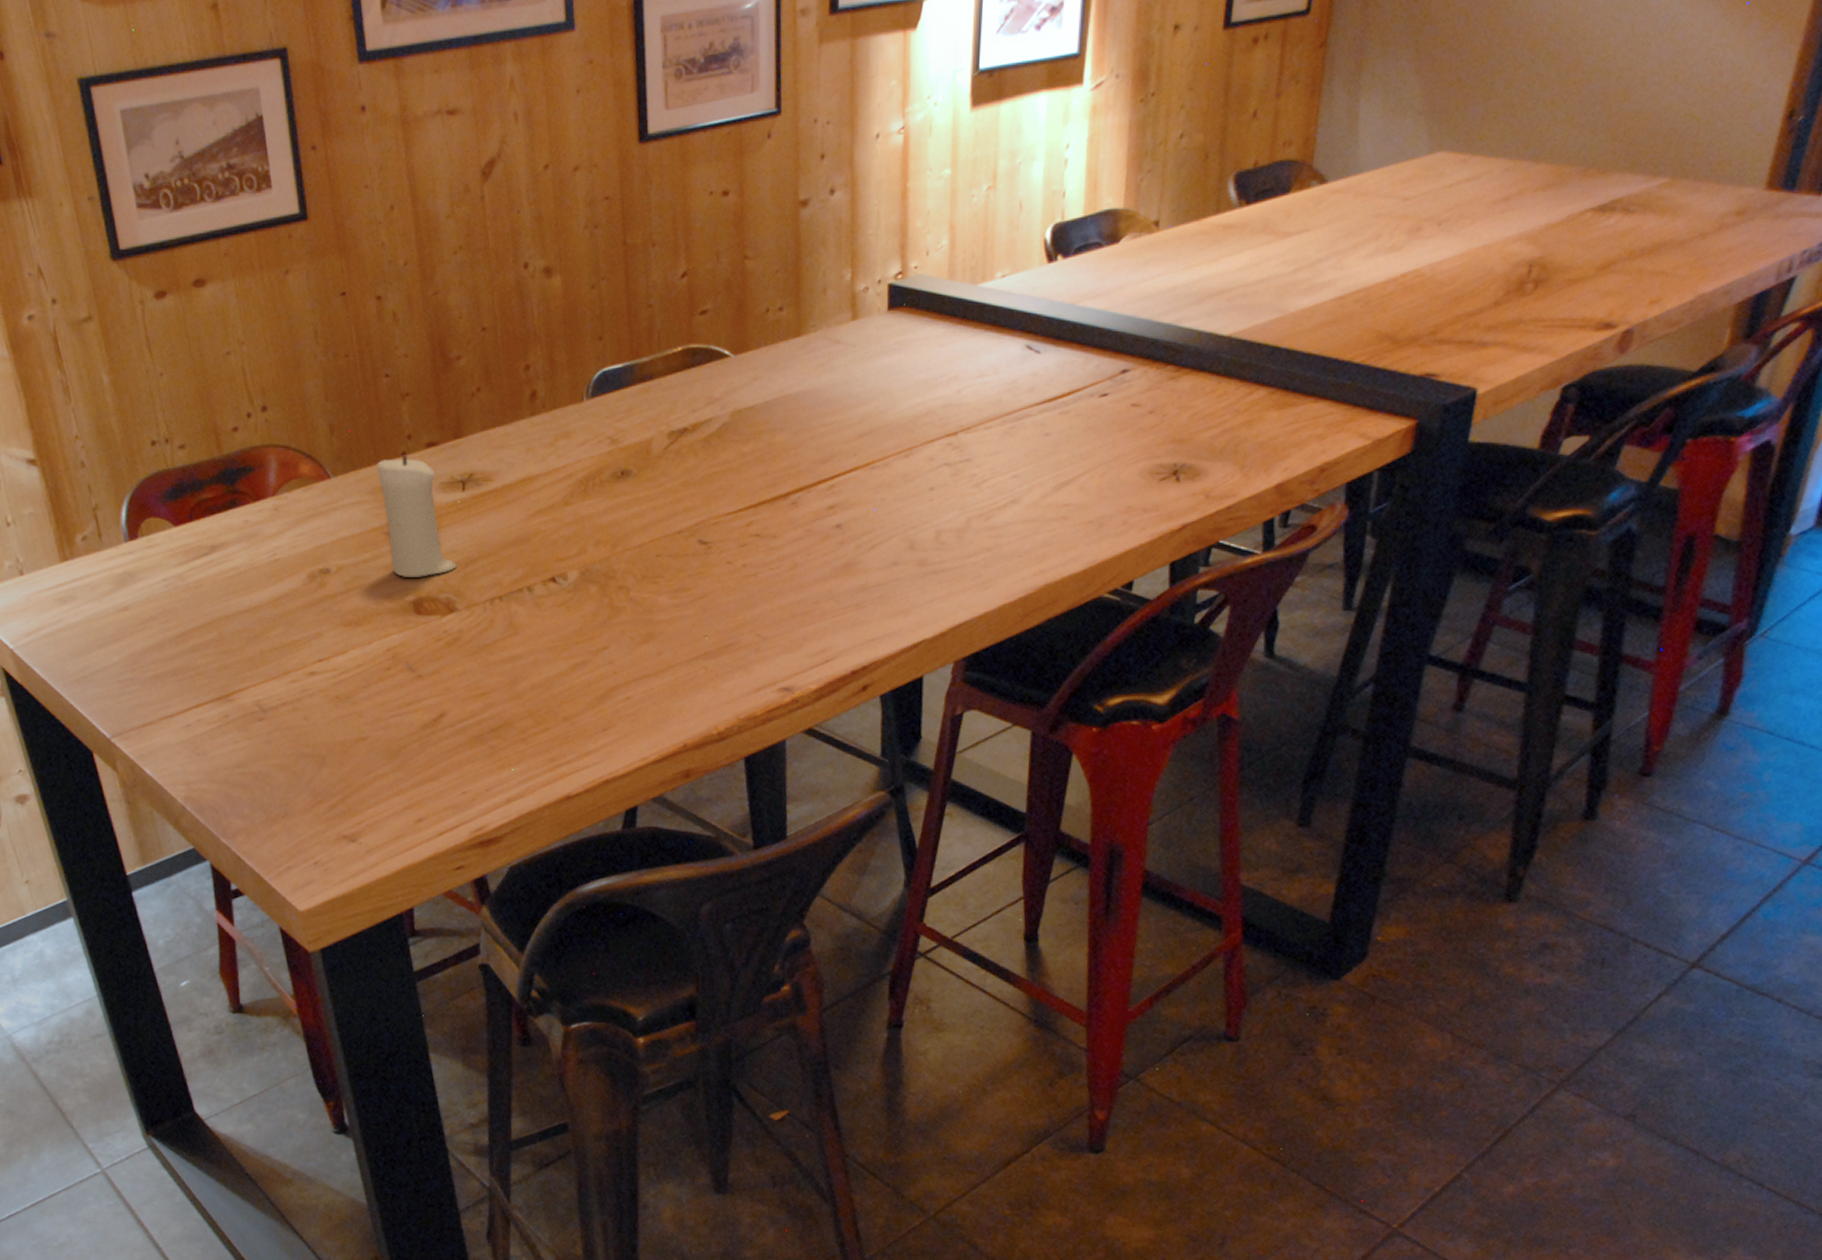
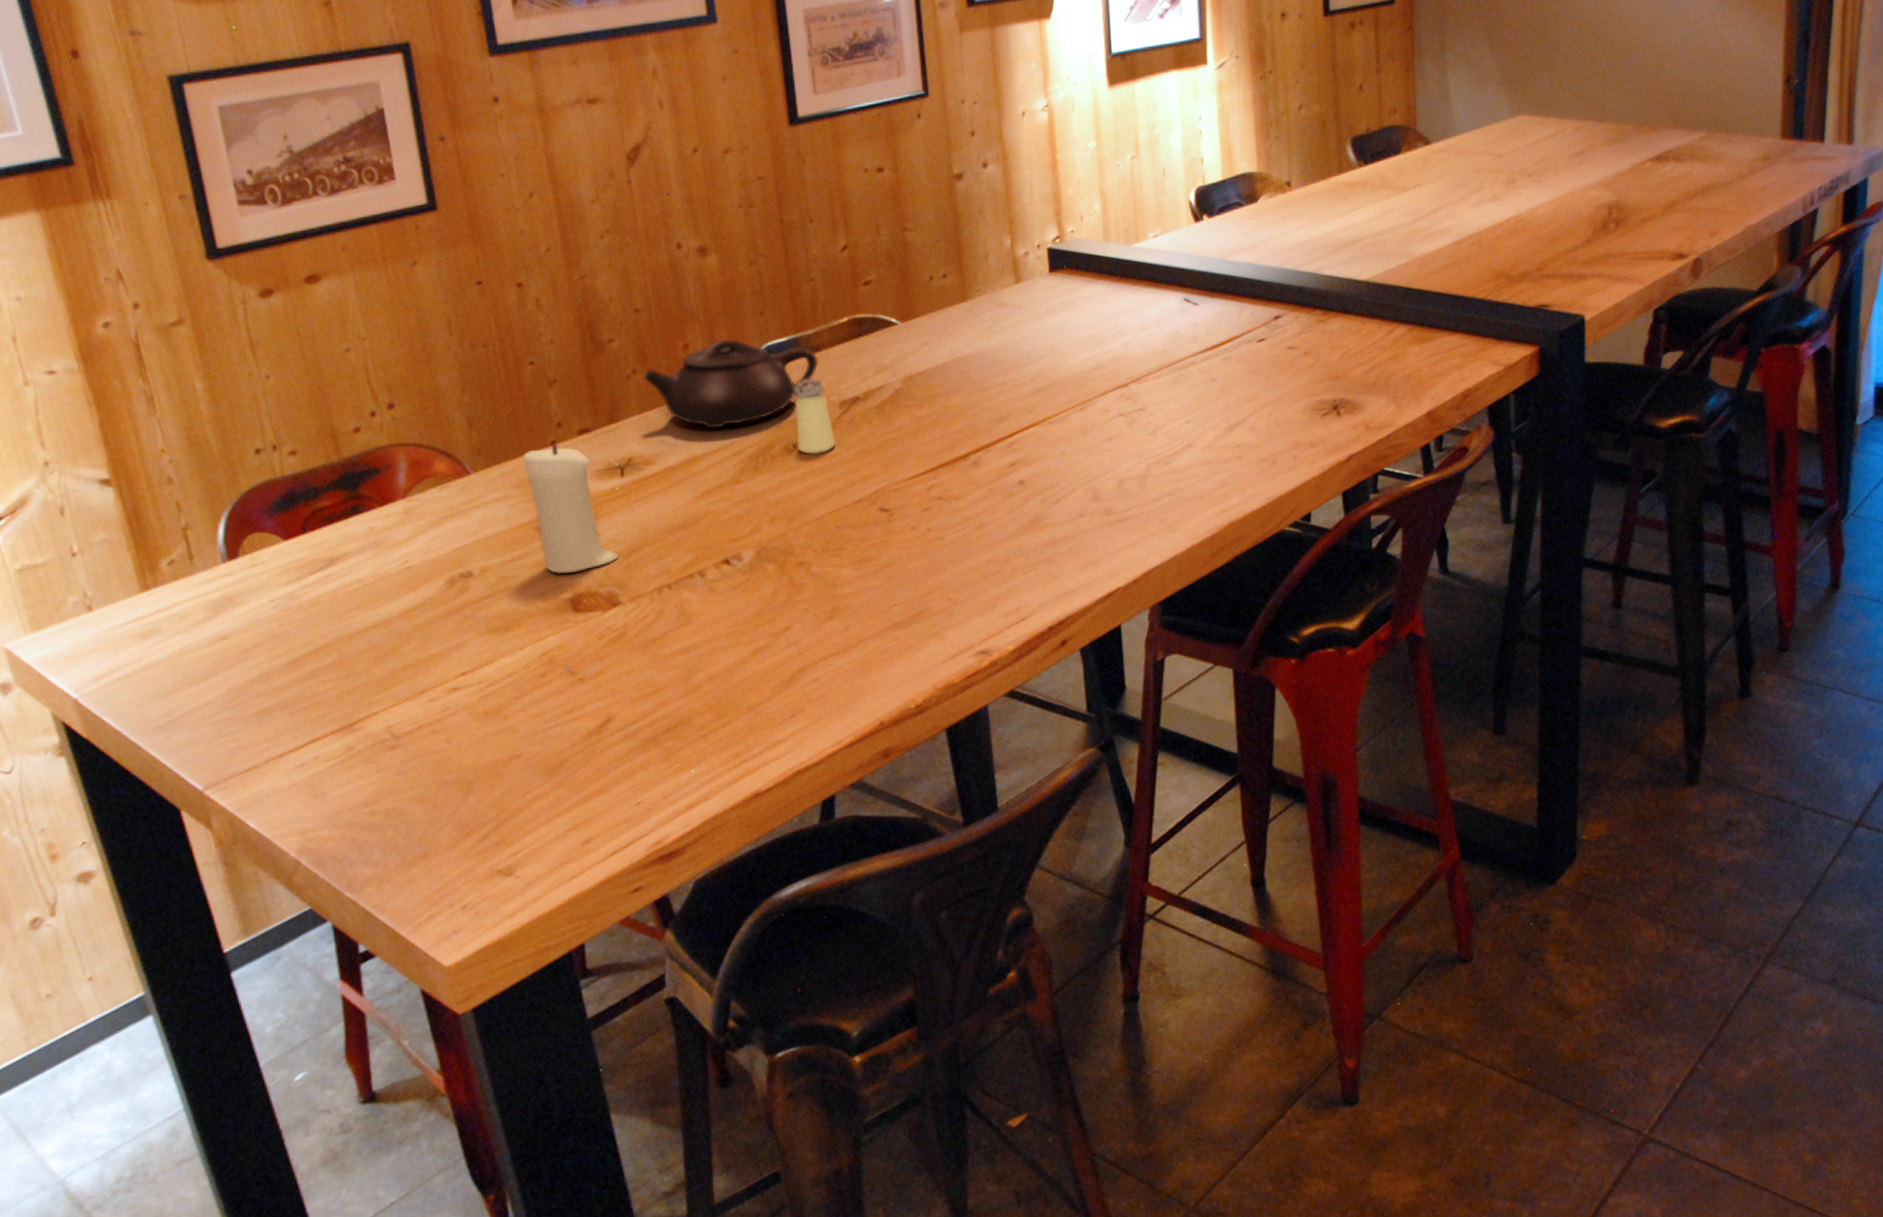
teapot: none [487,362,651,451] -> present [643,339,819,429]
saltshaker: none [625,407,662,484] -> present [794,379,836,456]

